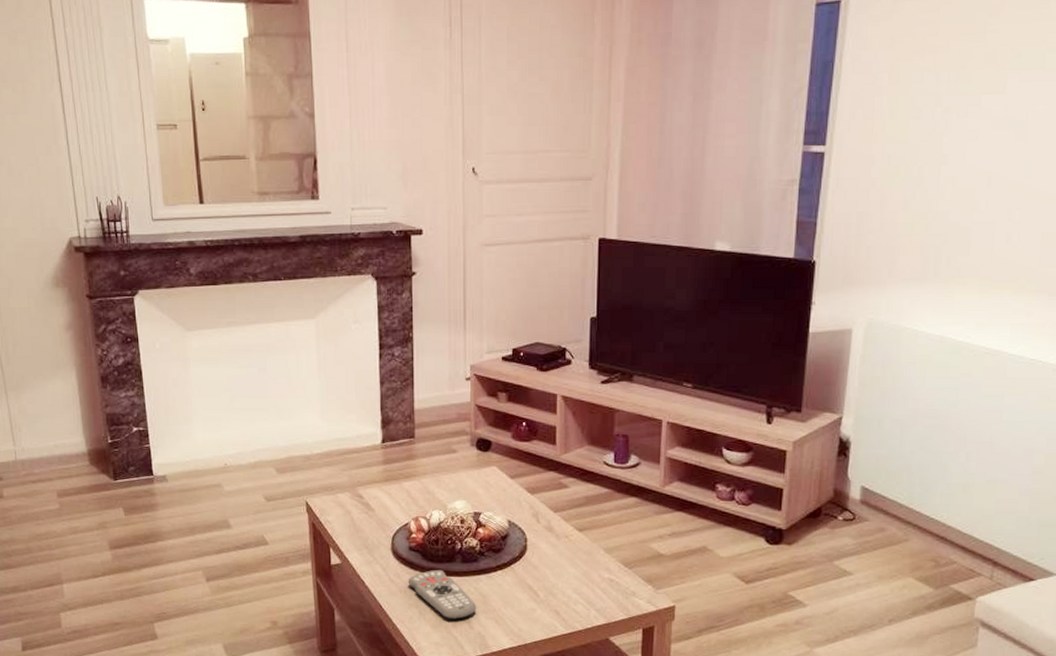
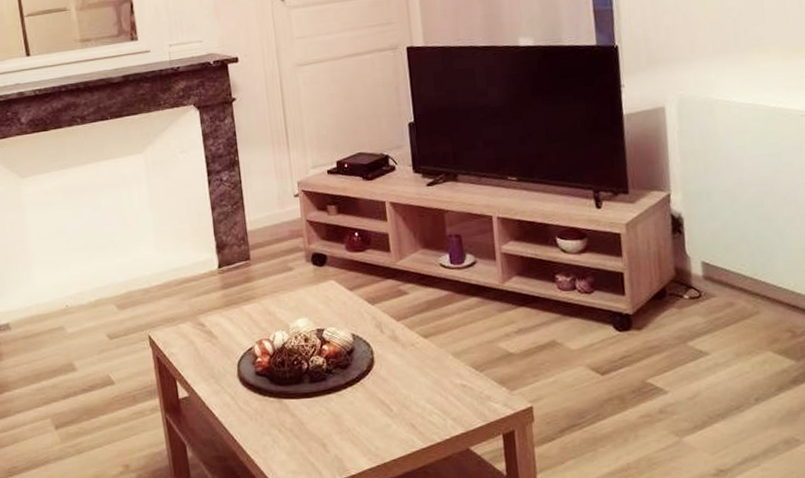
remote control: present [407,569,477,620] -> none [257,392,331,444]

